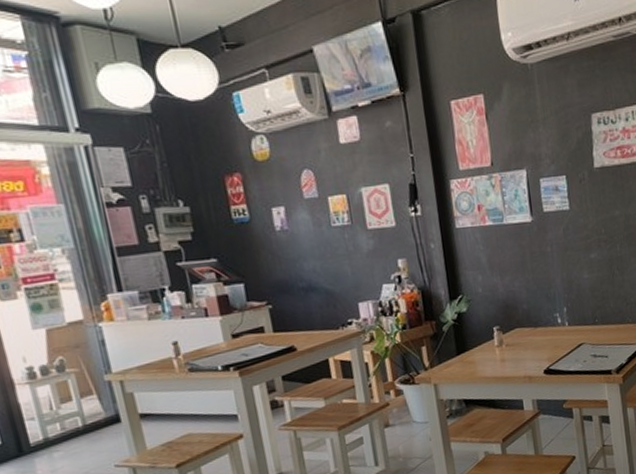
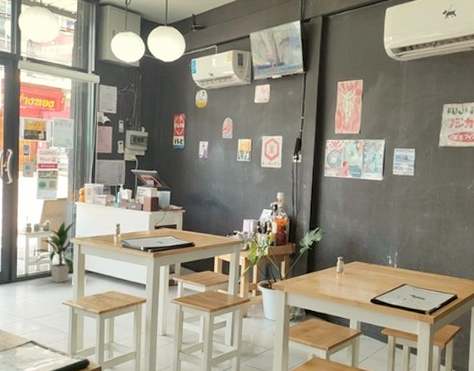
indoor plant: none [45,349,121,441] -> present [31,221,80,283]

